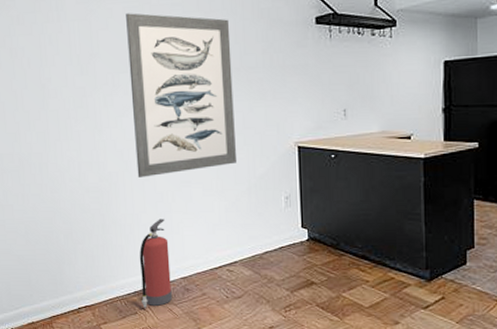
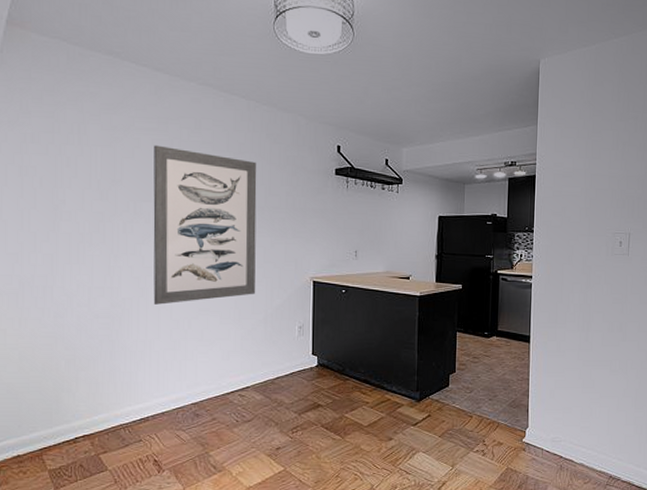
fire extinguisher: present [139,218,172,308] -> none [148,345,181,435]

